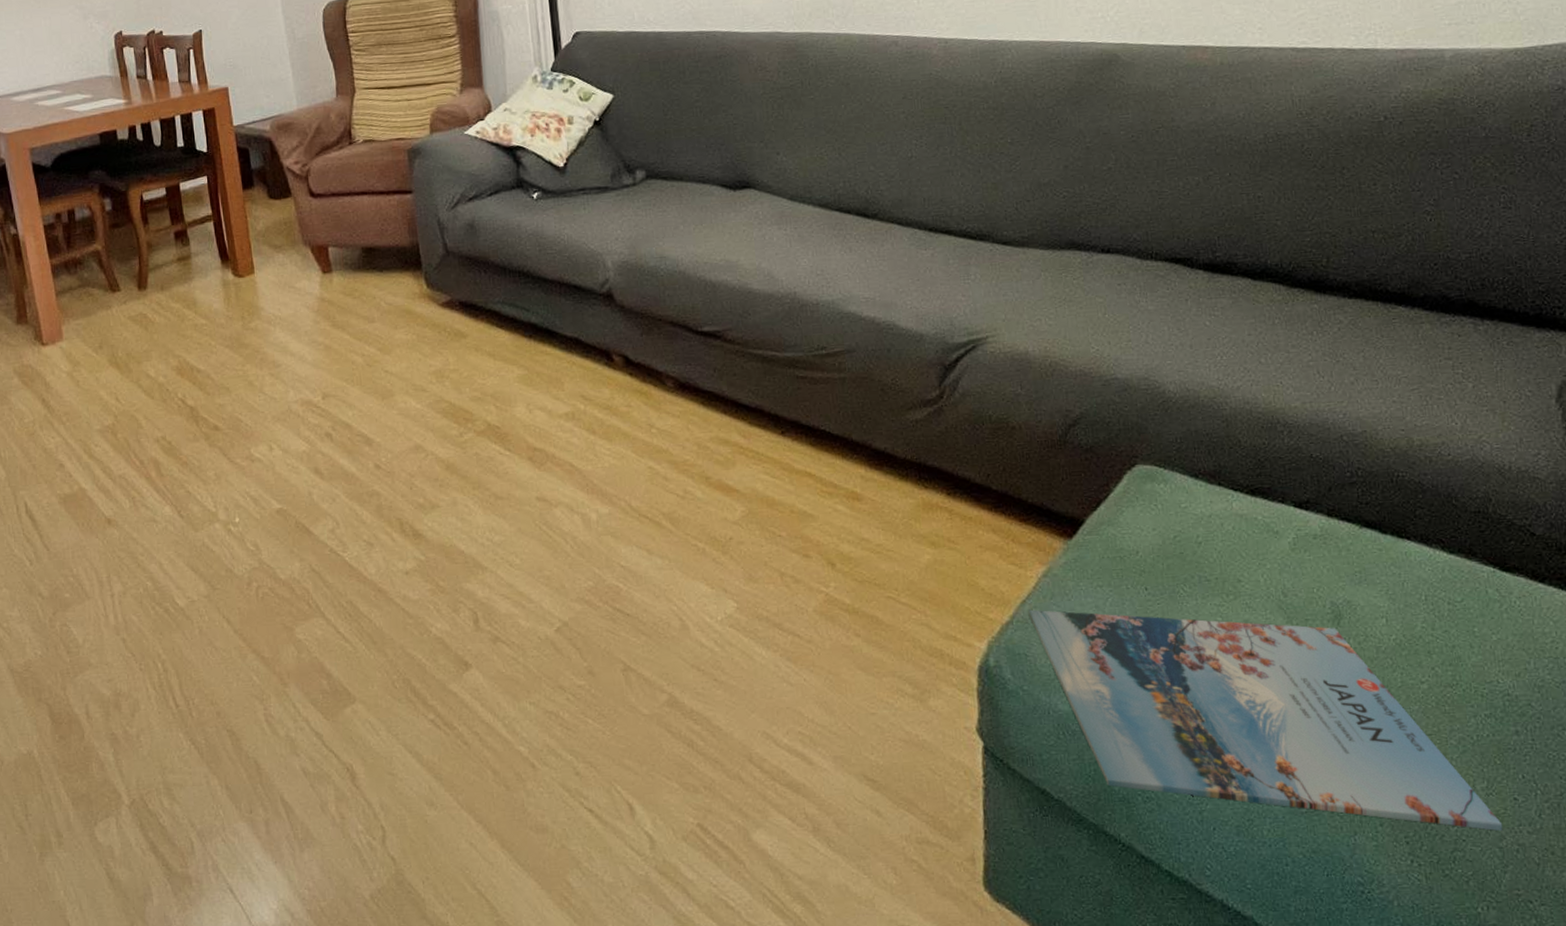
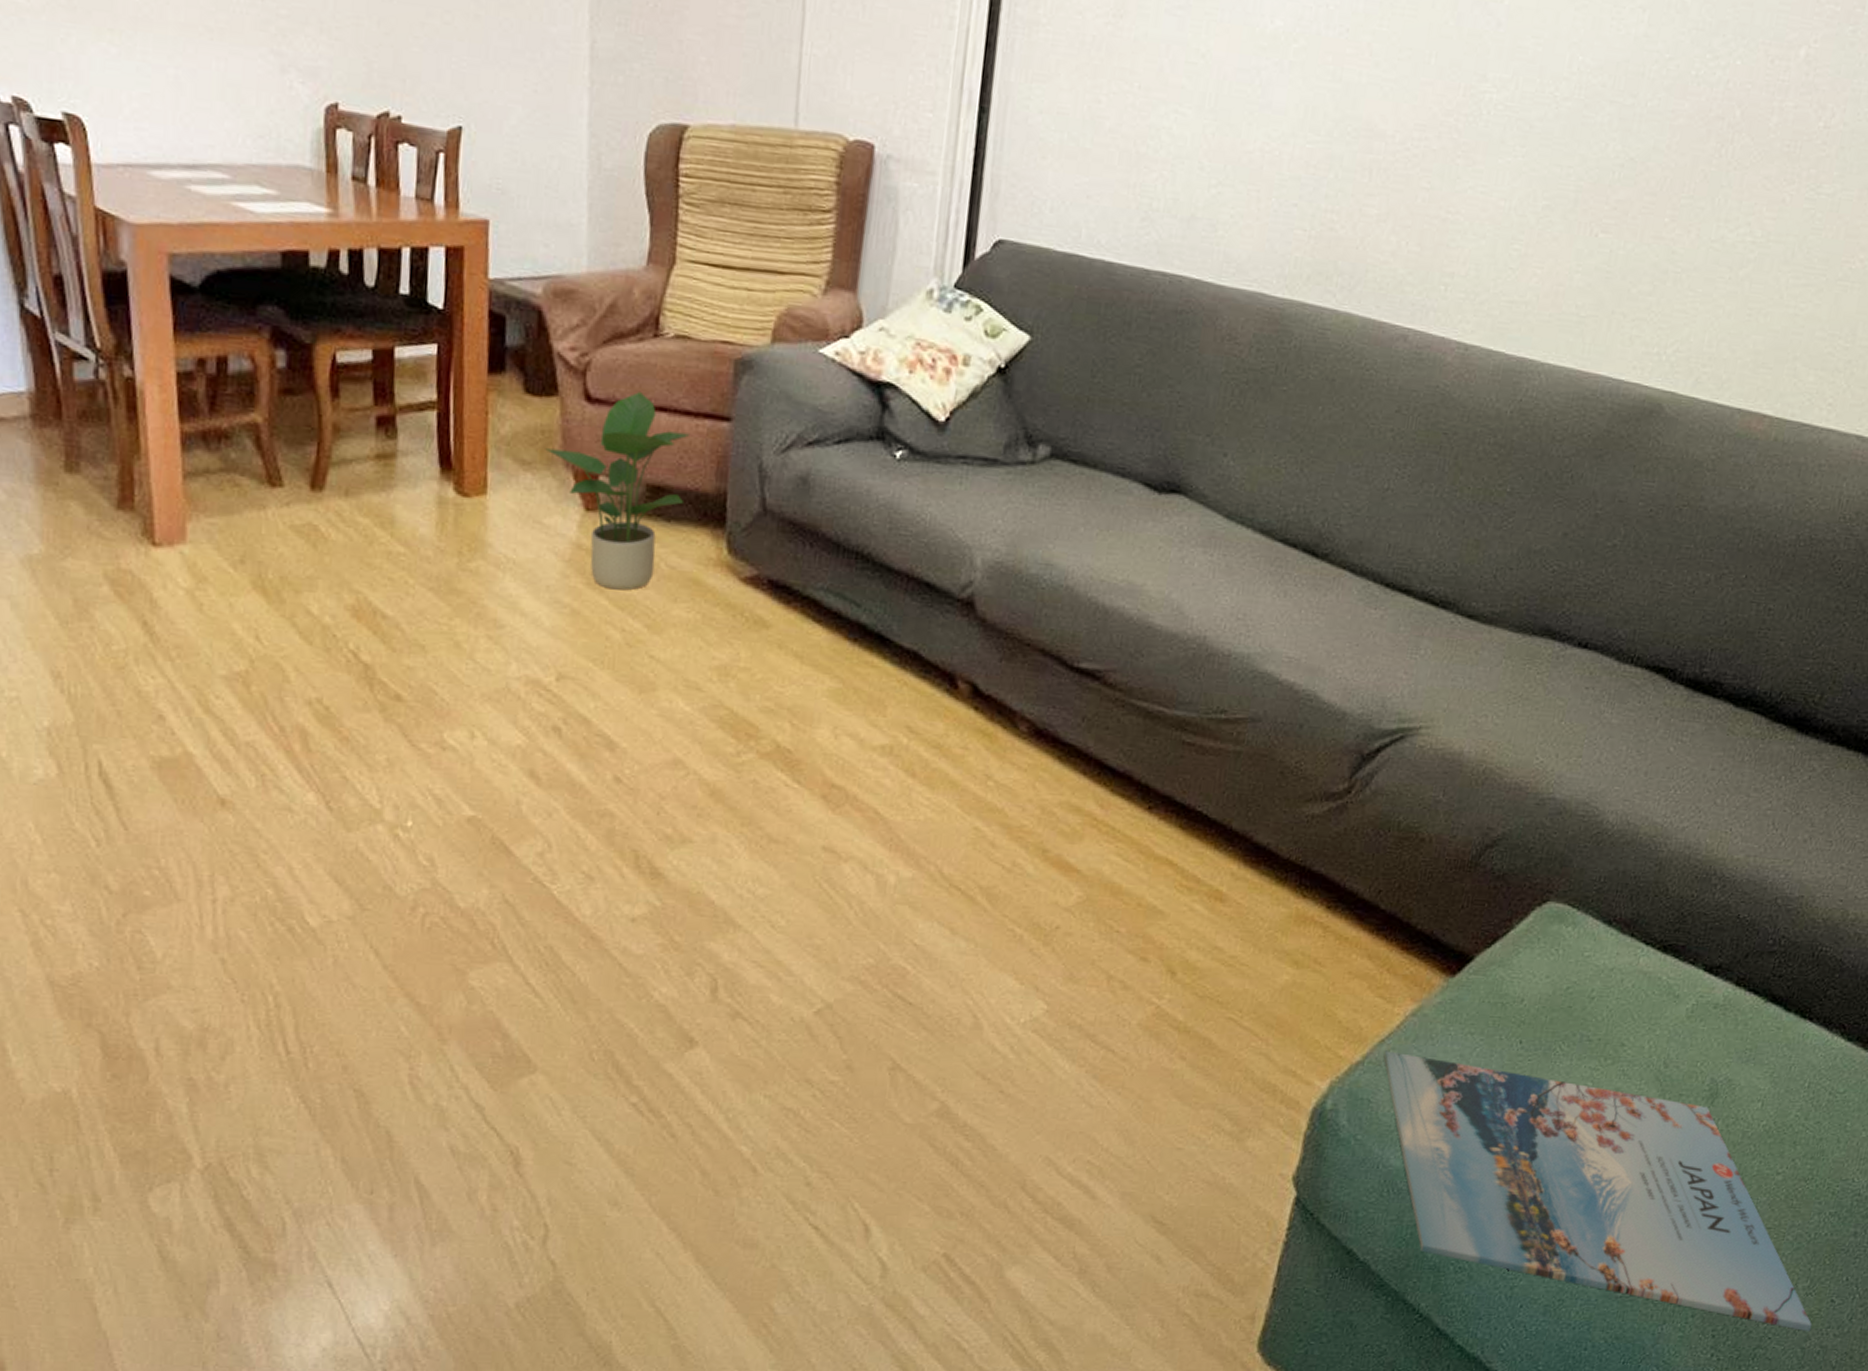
potted plant: none [289,184,390,327] -> present [545,392,691,591]

